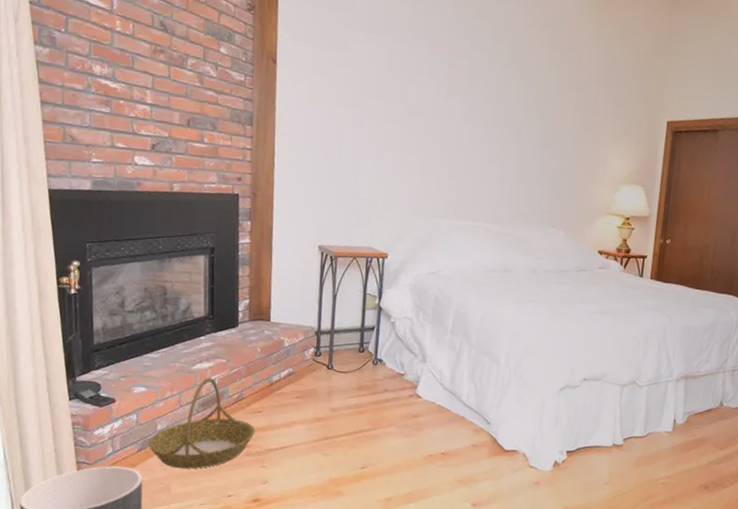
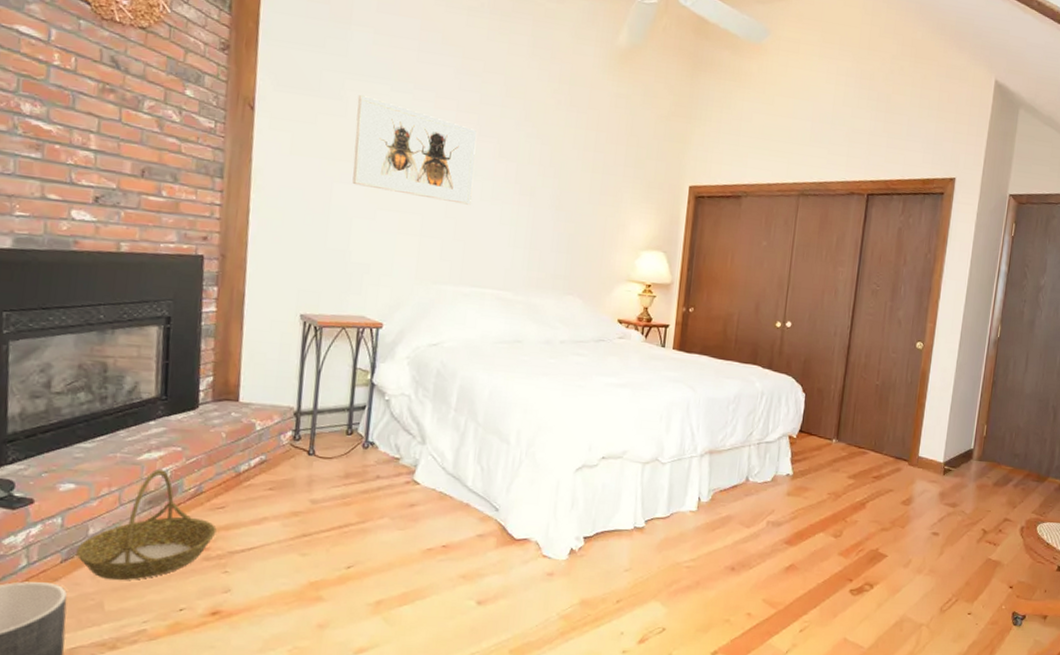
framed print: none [360,46,468,145] -> present [352,95,477,205]

